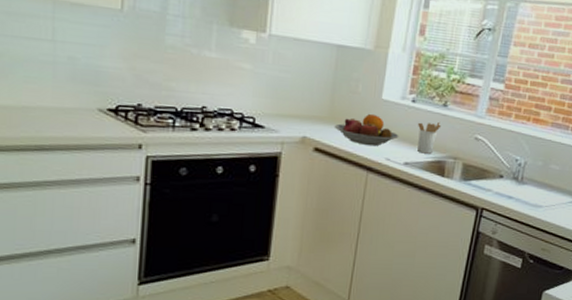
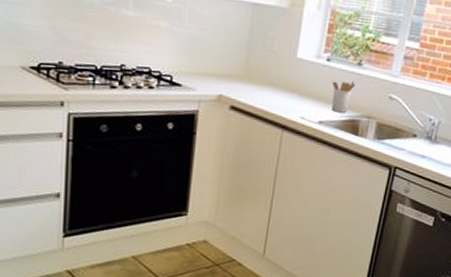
fruit bowl: present [334,113,399,146] -> none [249,72,314,105]

